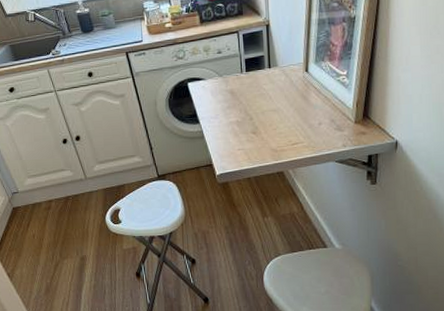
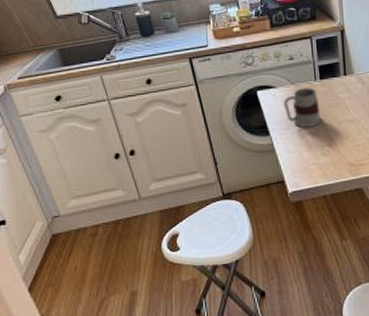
mug: none [212,79,247,117] -> present [283,88,322,128]

